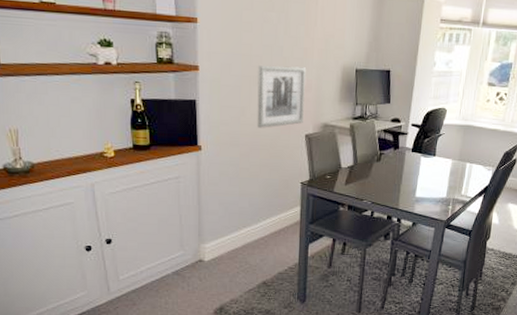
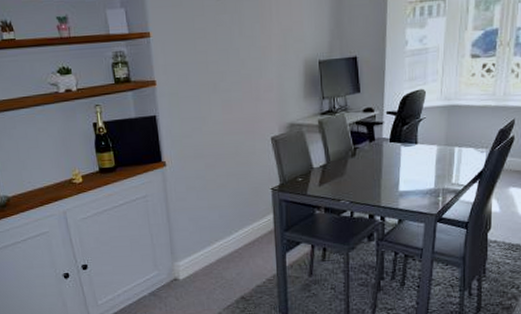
wall art: present [257,65,306,128] -> none [215,67,268,136]

